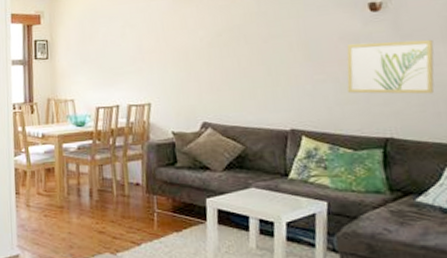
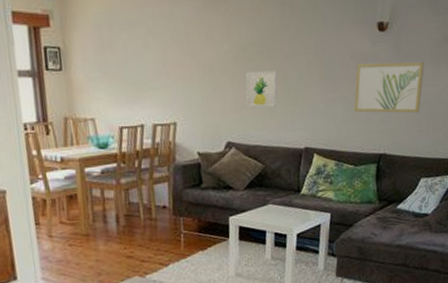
wall art: none [221,53,256,89] -> present [245,70,277,107]

